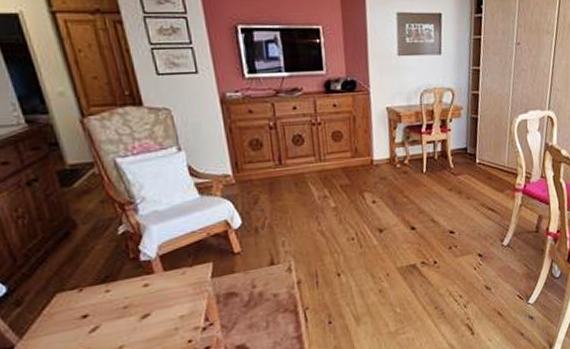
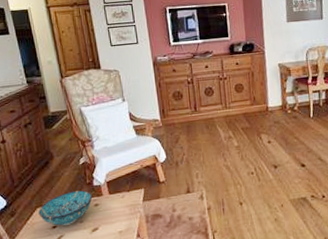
decorative bowl: none [59,267,140,315] -> present [38,190,93,226]

